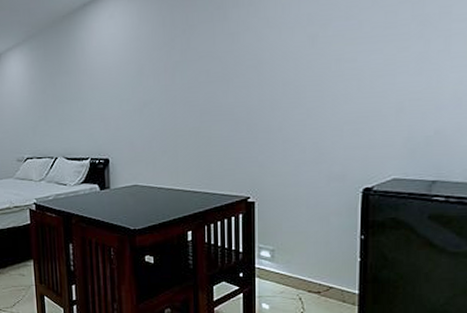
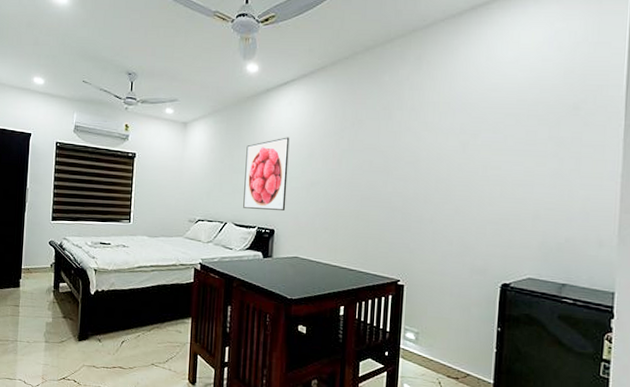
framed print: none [68,55,119,140] -> present [243,137,290,211]

